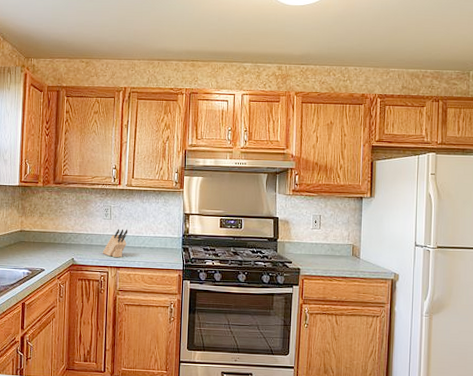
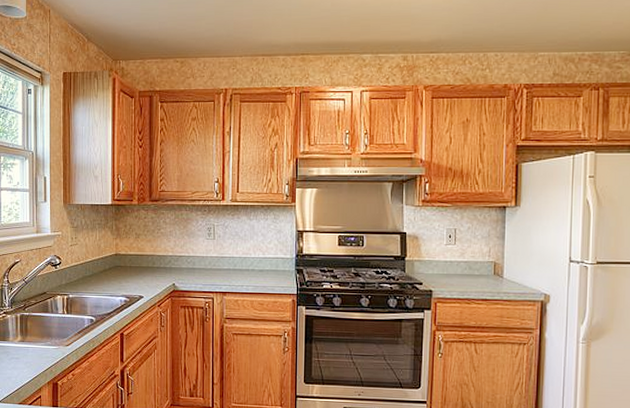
knife block: present [102,228,128,258] -> none [206,249,234,282]

